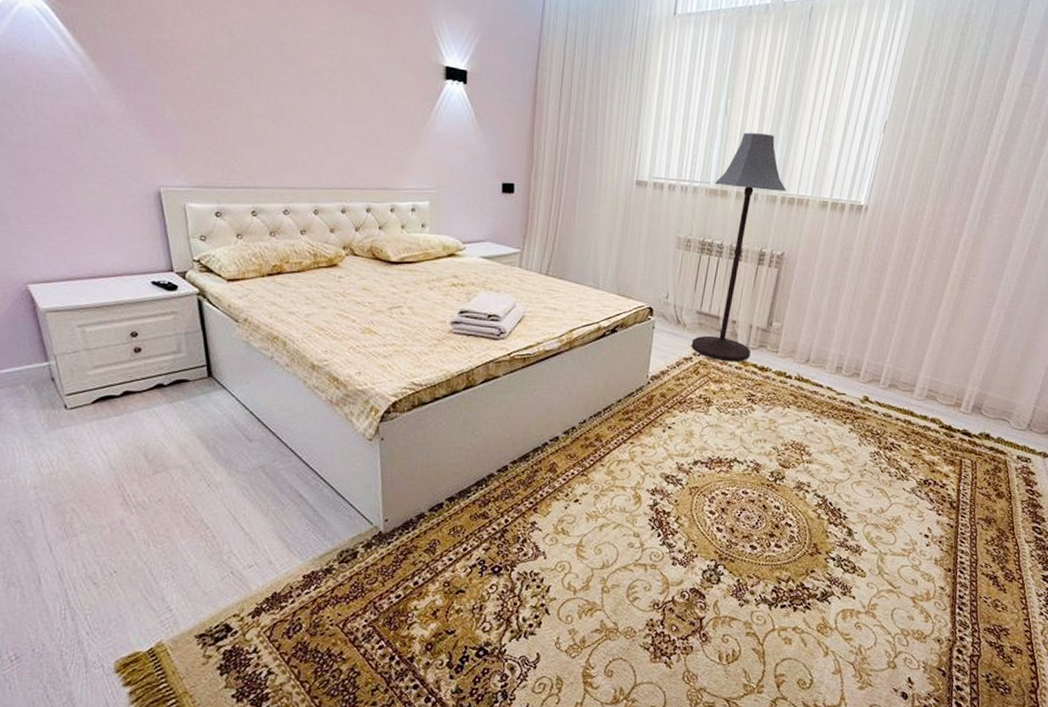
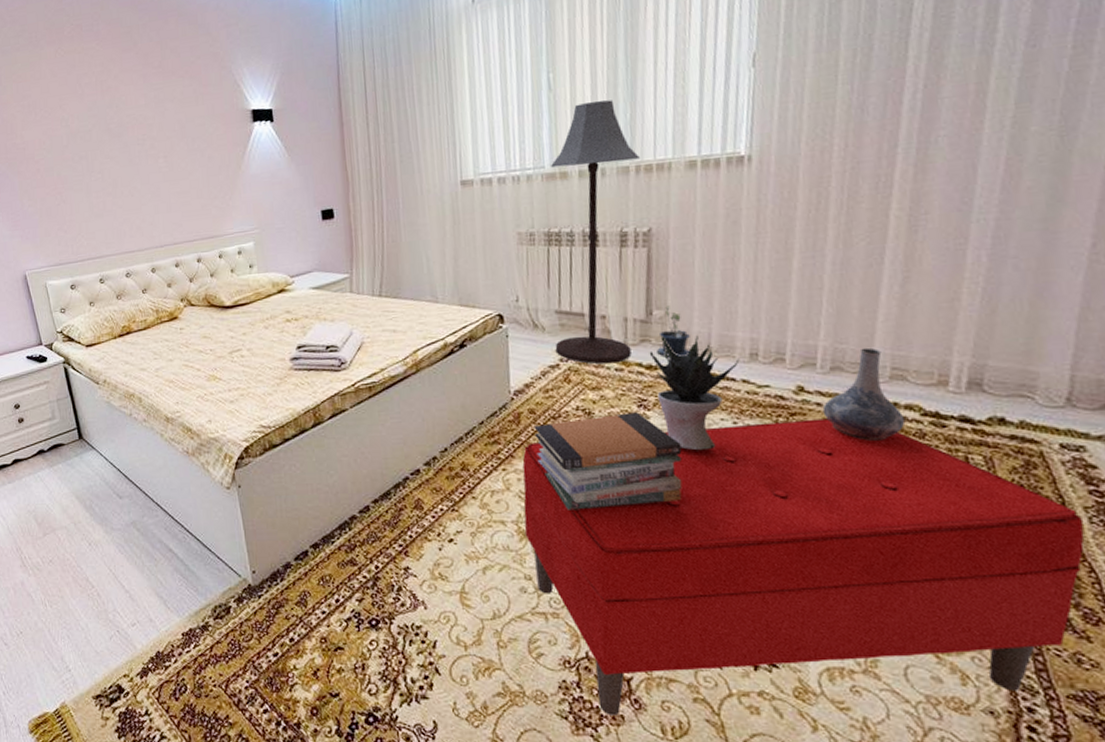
bench: none [640,422,1019,647] -> present [522,418,1085,716]
book stack: none [660,404,774,481] -> present [534,412,683,510]
potted plant: none [763,346,829,441] -> present [649,335,740,451]
potted plant: none [770,319,797,364] -> present [657,305,690,358]
decorative vase: none [877,372,929,443] -> present [822,347,905,441]

